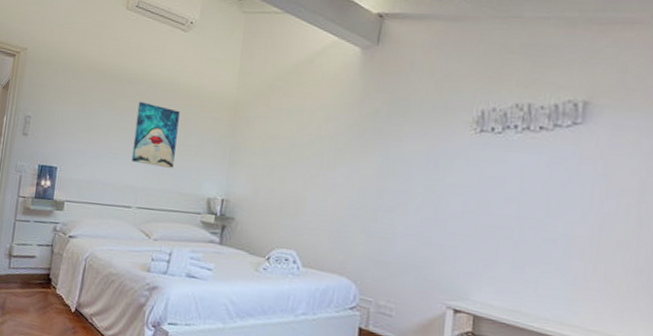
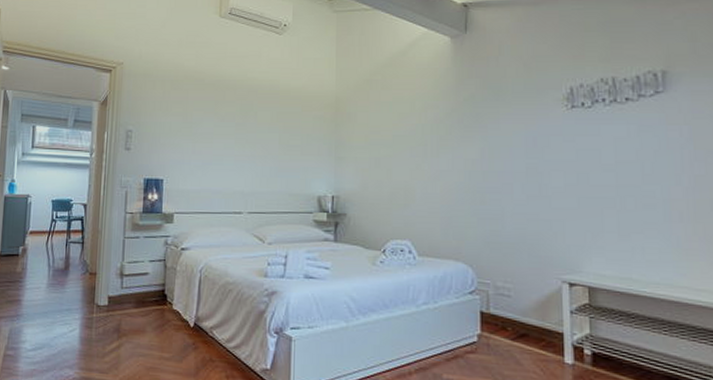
wall art: present [131,101,180,168] -> none [238,106,282,169]

